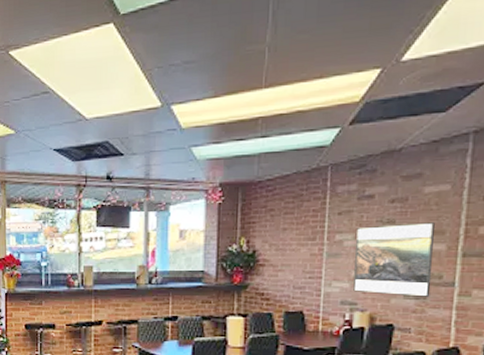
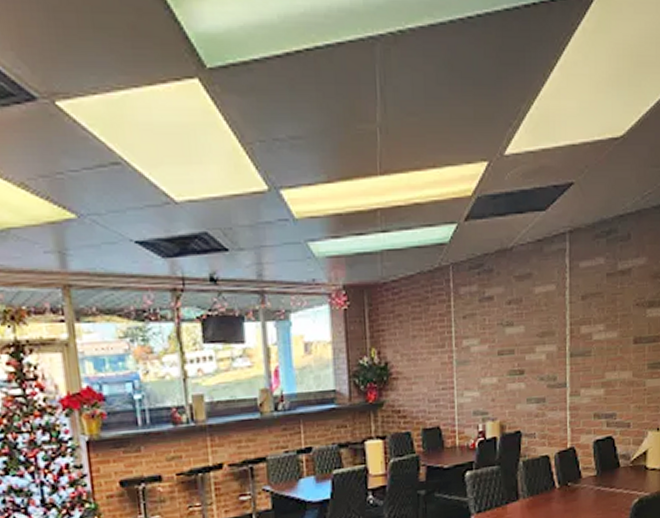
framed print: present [353,222,435,297] -> none [480,323,548,401]

